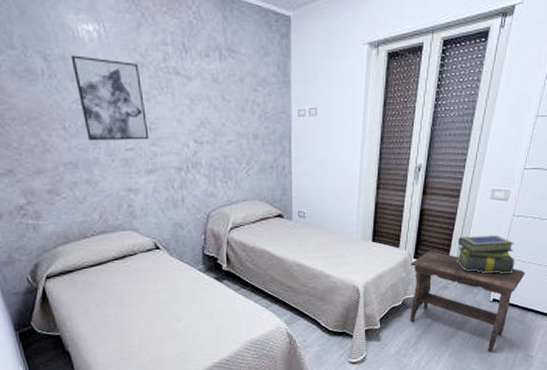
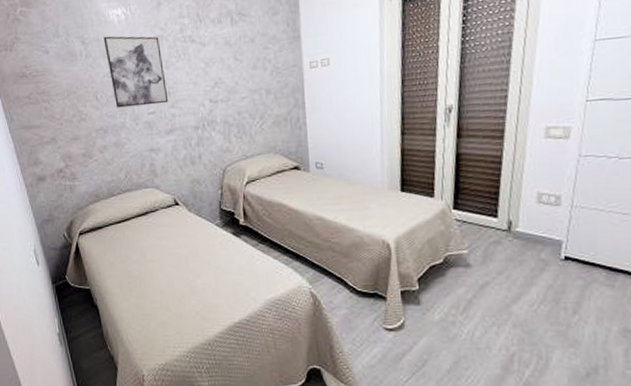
footstool: present [410,250,525,353] -> none [450,200,607,324]
stack of books: present [456,234,515,274] -> none [507,179,590,226]

